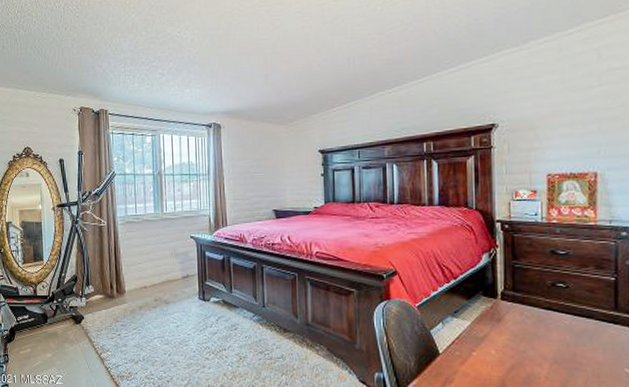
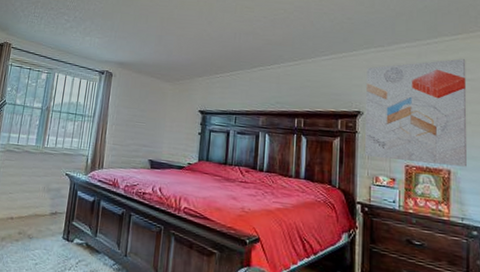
wall art: none [500,45,616,172] -> present [365,59,467,167]

